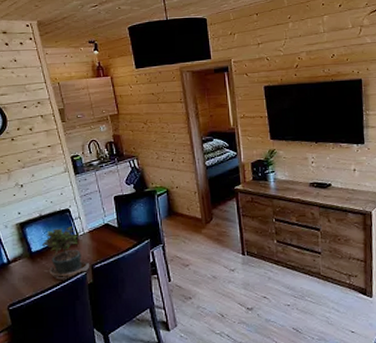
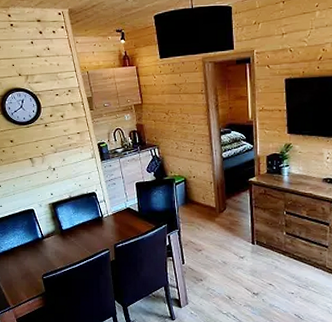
potted plant: present [41,226,89,280] -> none [71,208,112,256]

